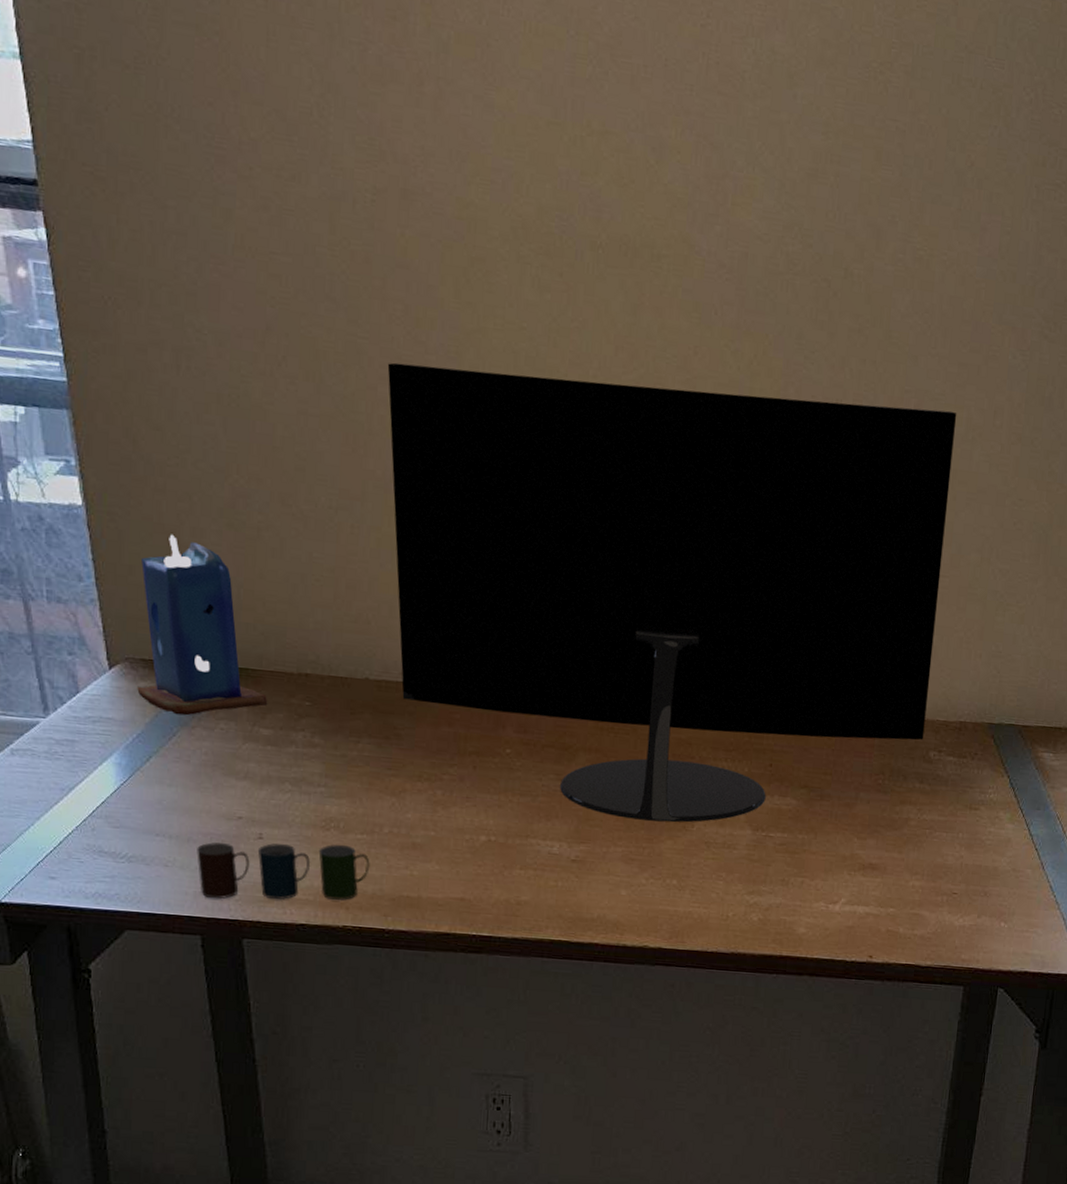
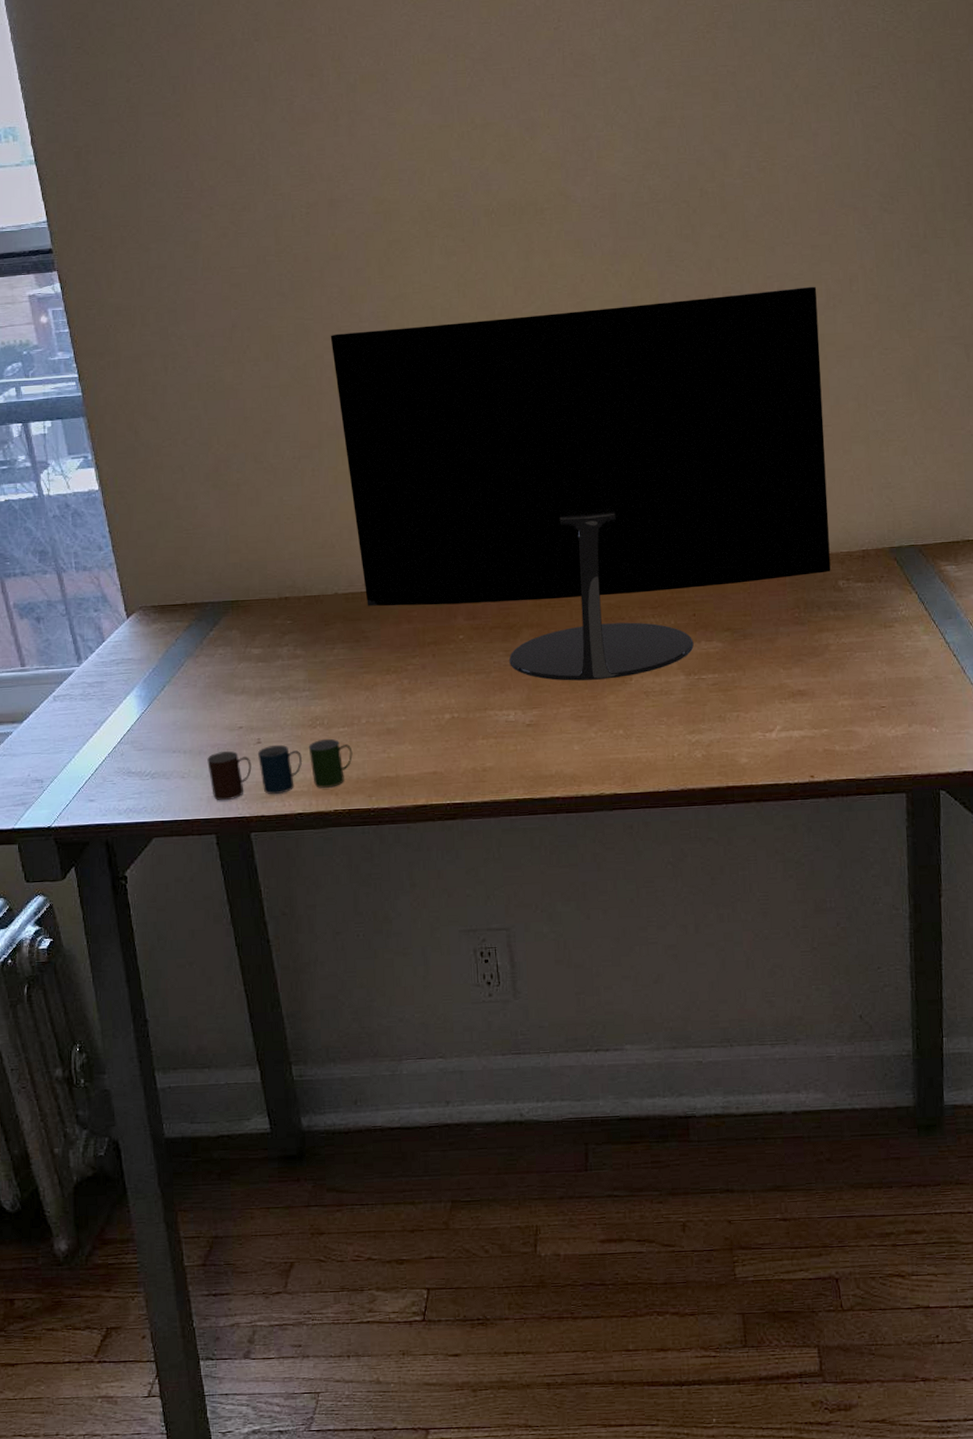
candle: present [137,534,268,716] -> none [147,501,256,648]

